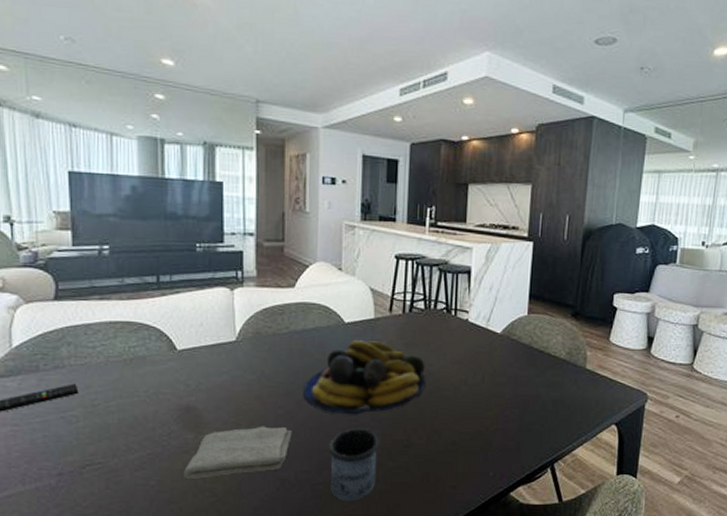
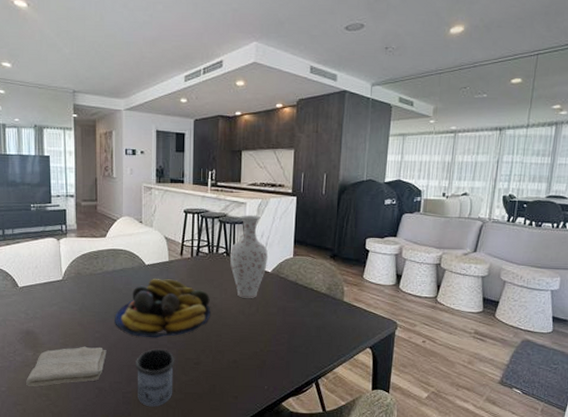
vase: none [451,263,497,365] -> present [230,215,268,298]

